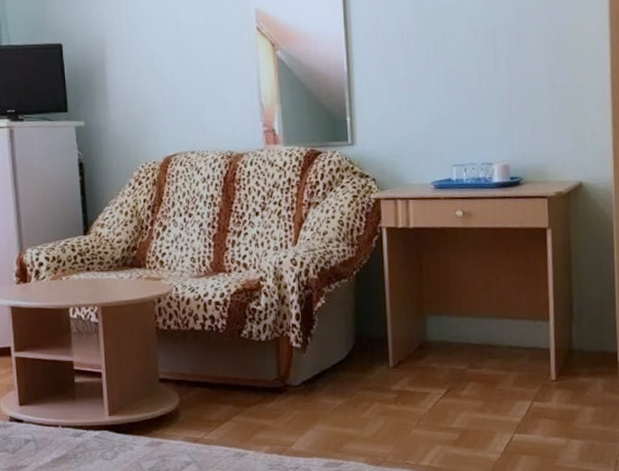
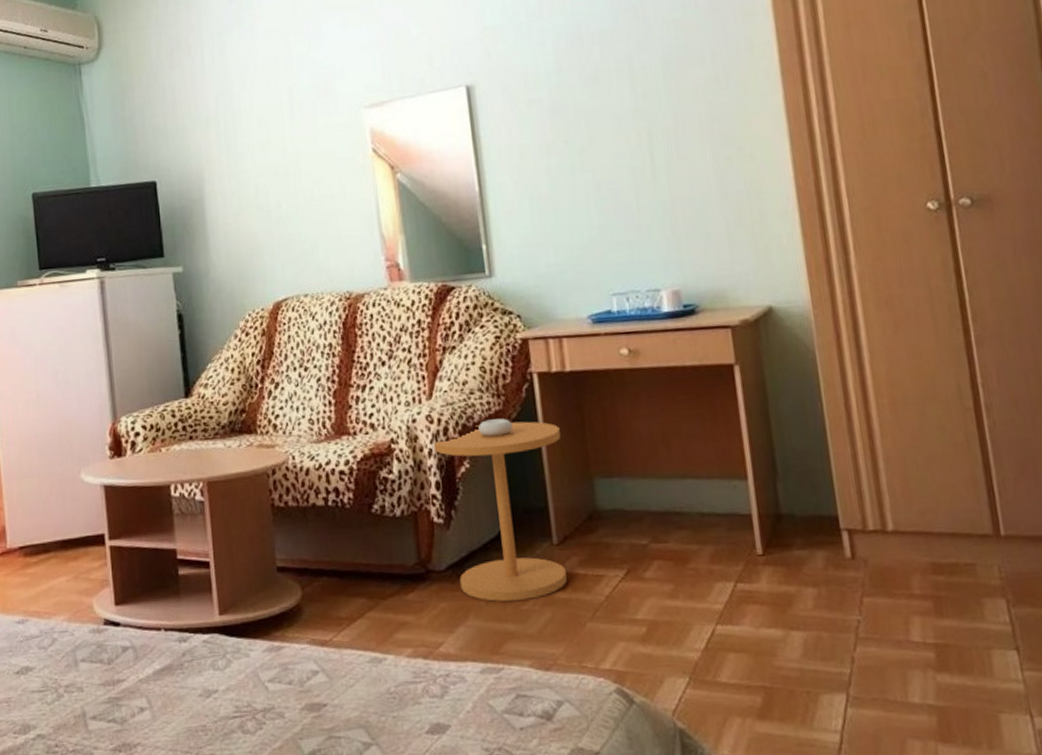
side table: none [294,264,402,411] -> present [431,418,567,602]

